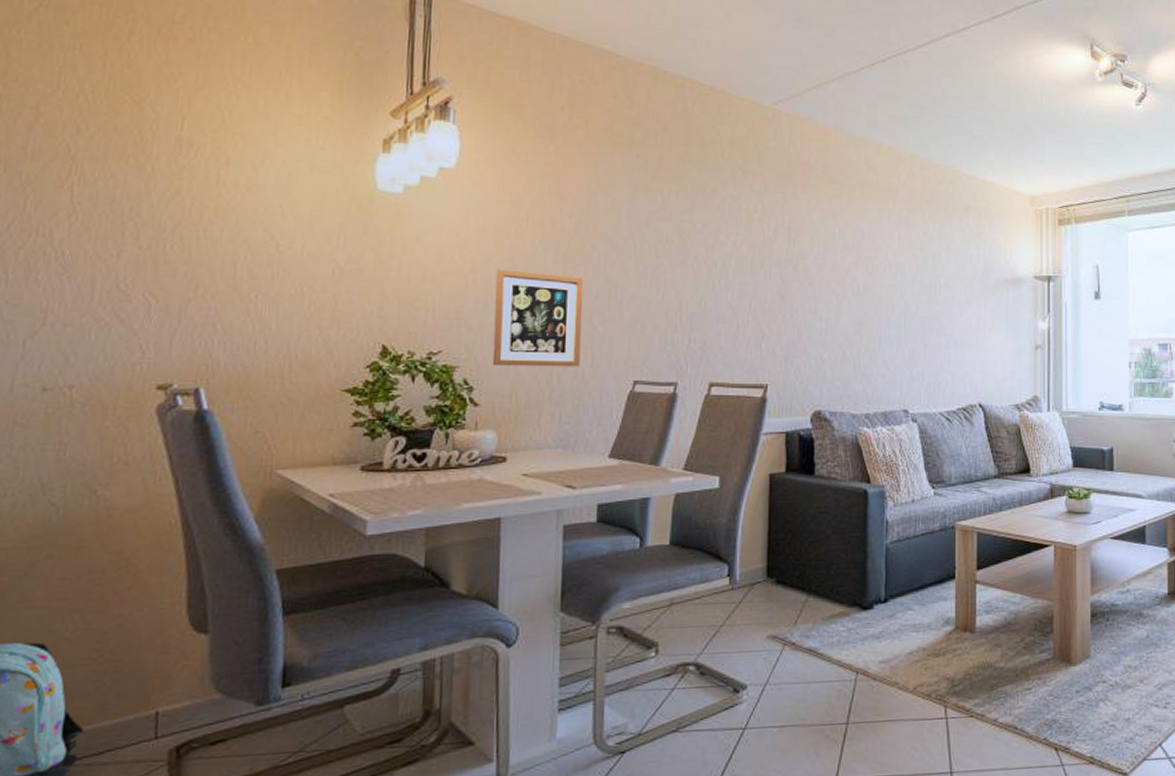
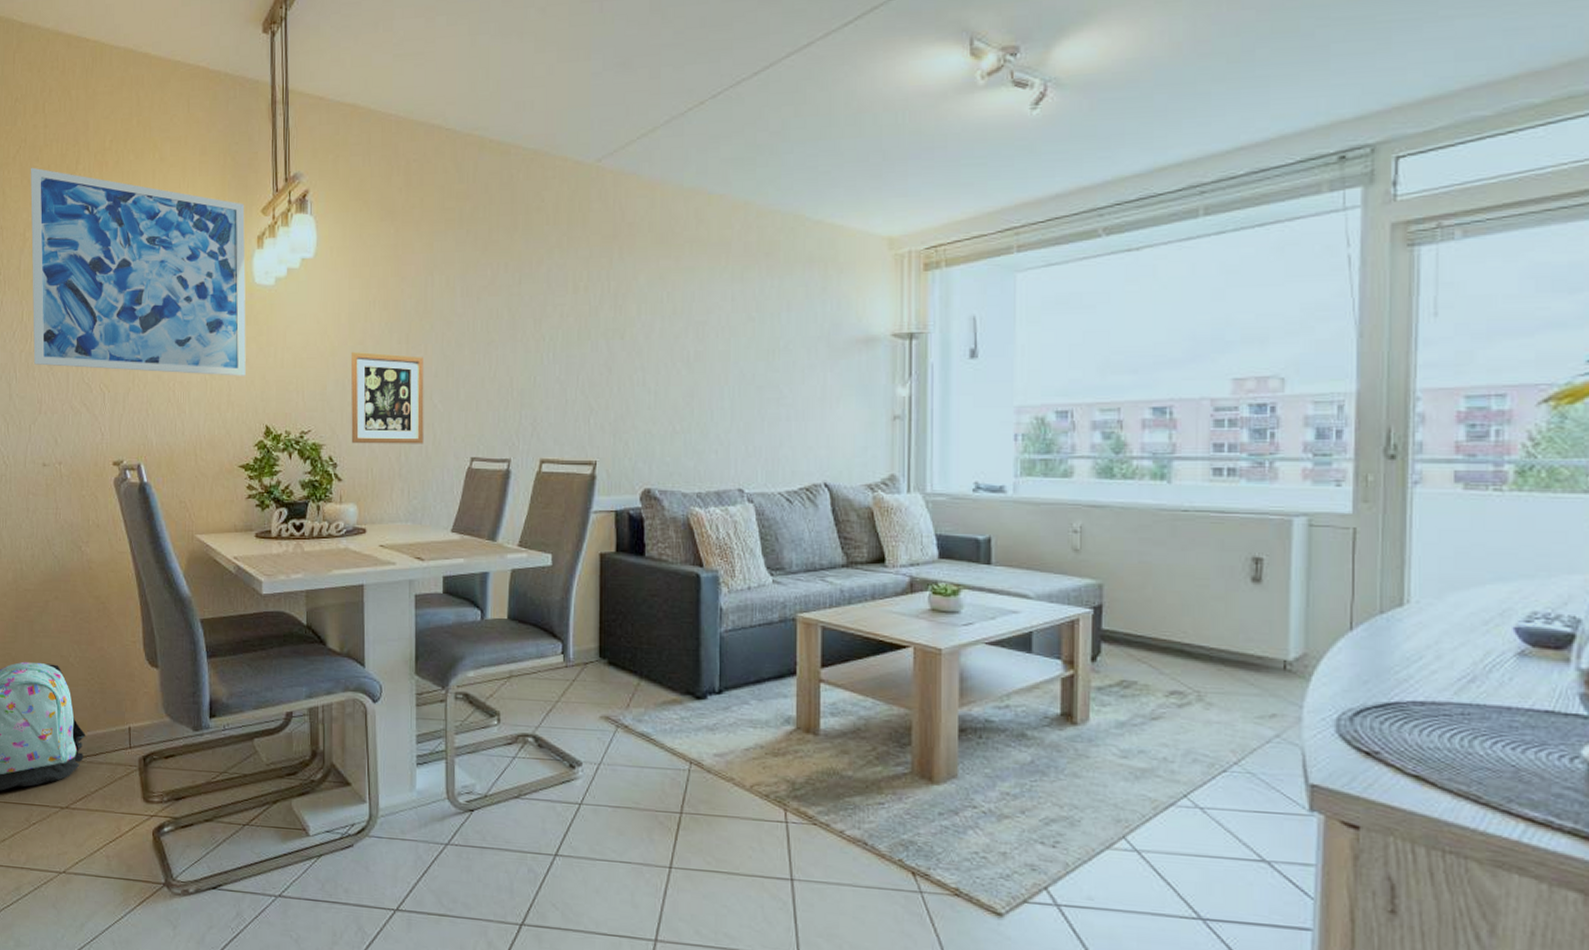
wall art: none [38,30,369,290] -> present [30,167,246,376]

